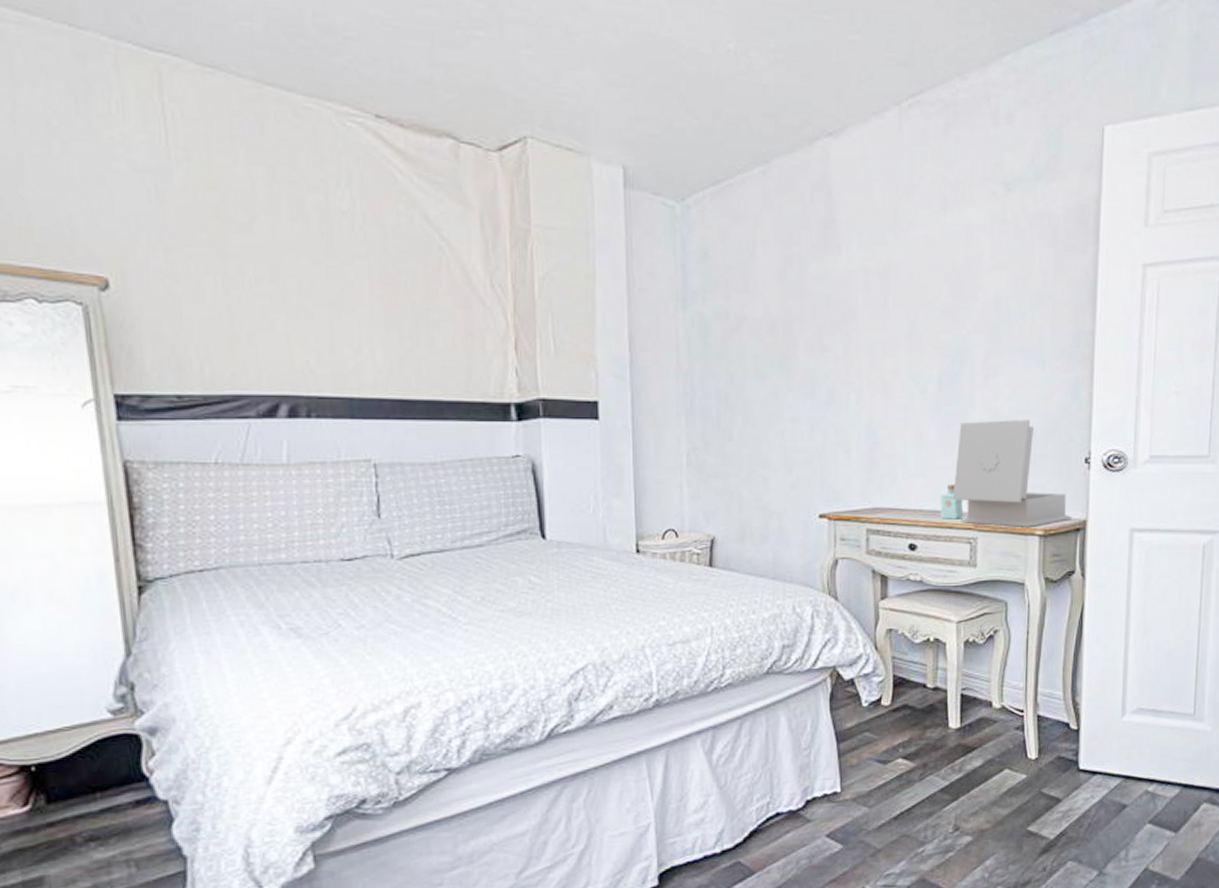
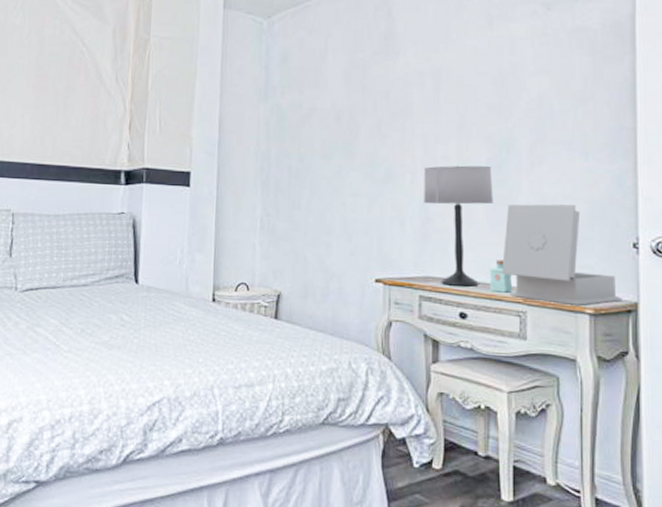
table lamp: none [871,380,945,516] -> present [424,165,493,287]

